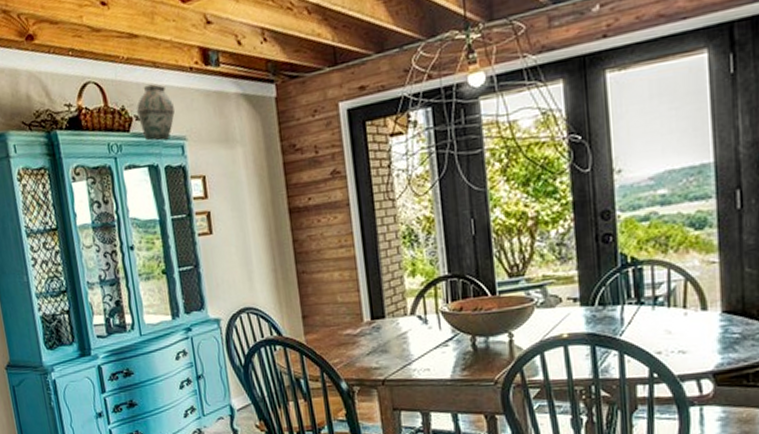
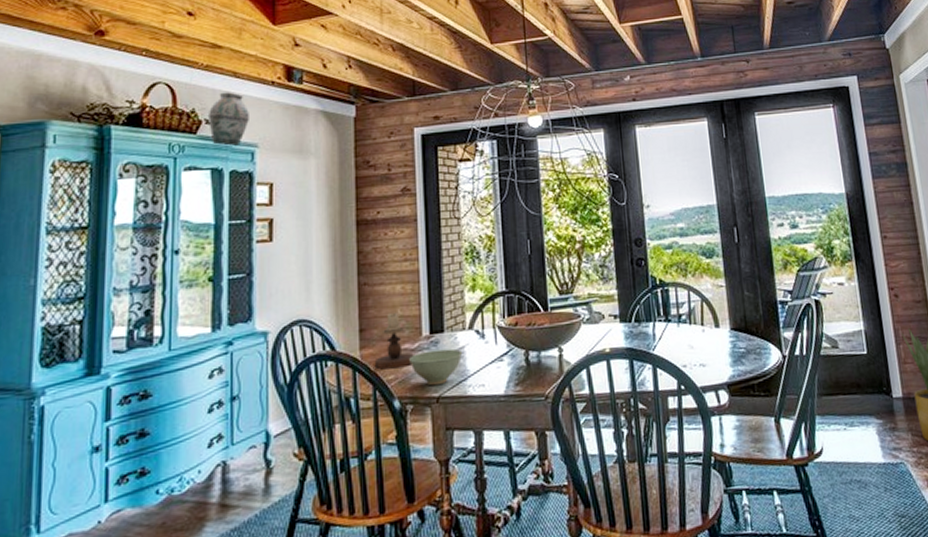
candlestick: none [320,298,357,354] -> present [375,312,414,370]
bowl: none [352,334,406,369] -> present [409,348,463,386]

